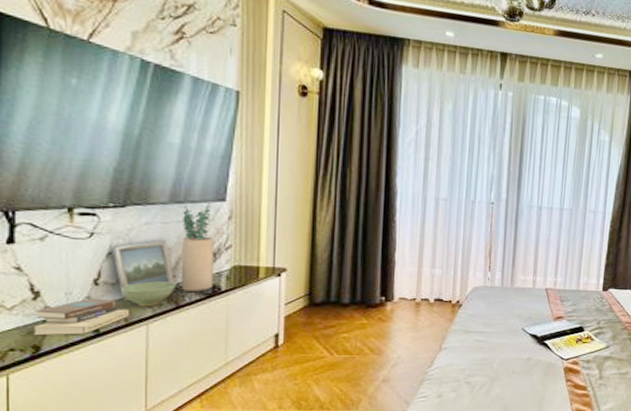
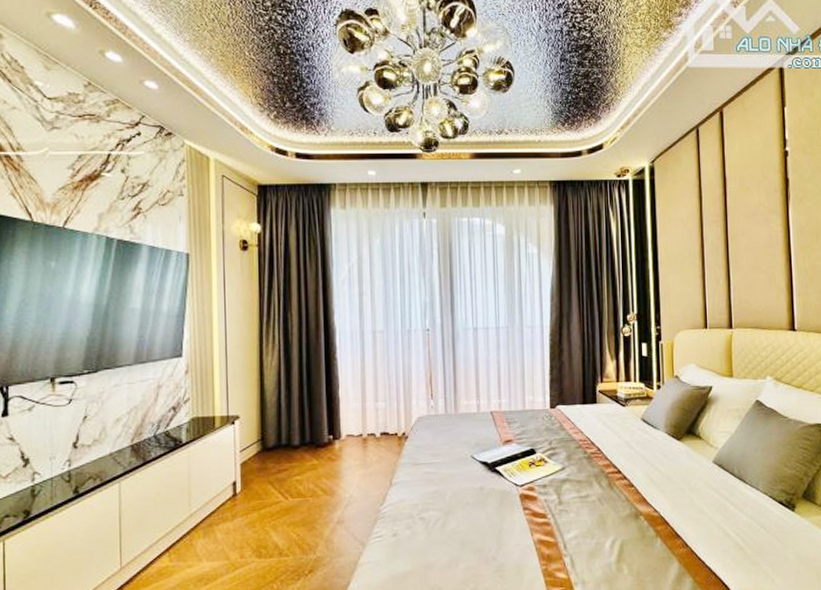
books: present [34,298,129,336] -> none [24,460,103,501]
picture frame: present [111,239,175,302] -> none [87,399,142,462]
bowl: present [120,281,177,307] -> none [95,439,143,465]
vase: present [180,202,214,293] -> none [145,359,175,448]

